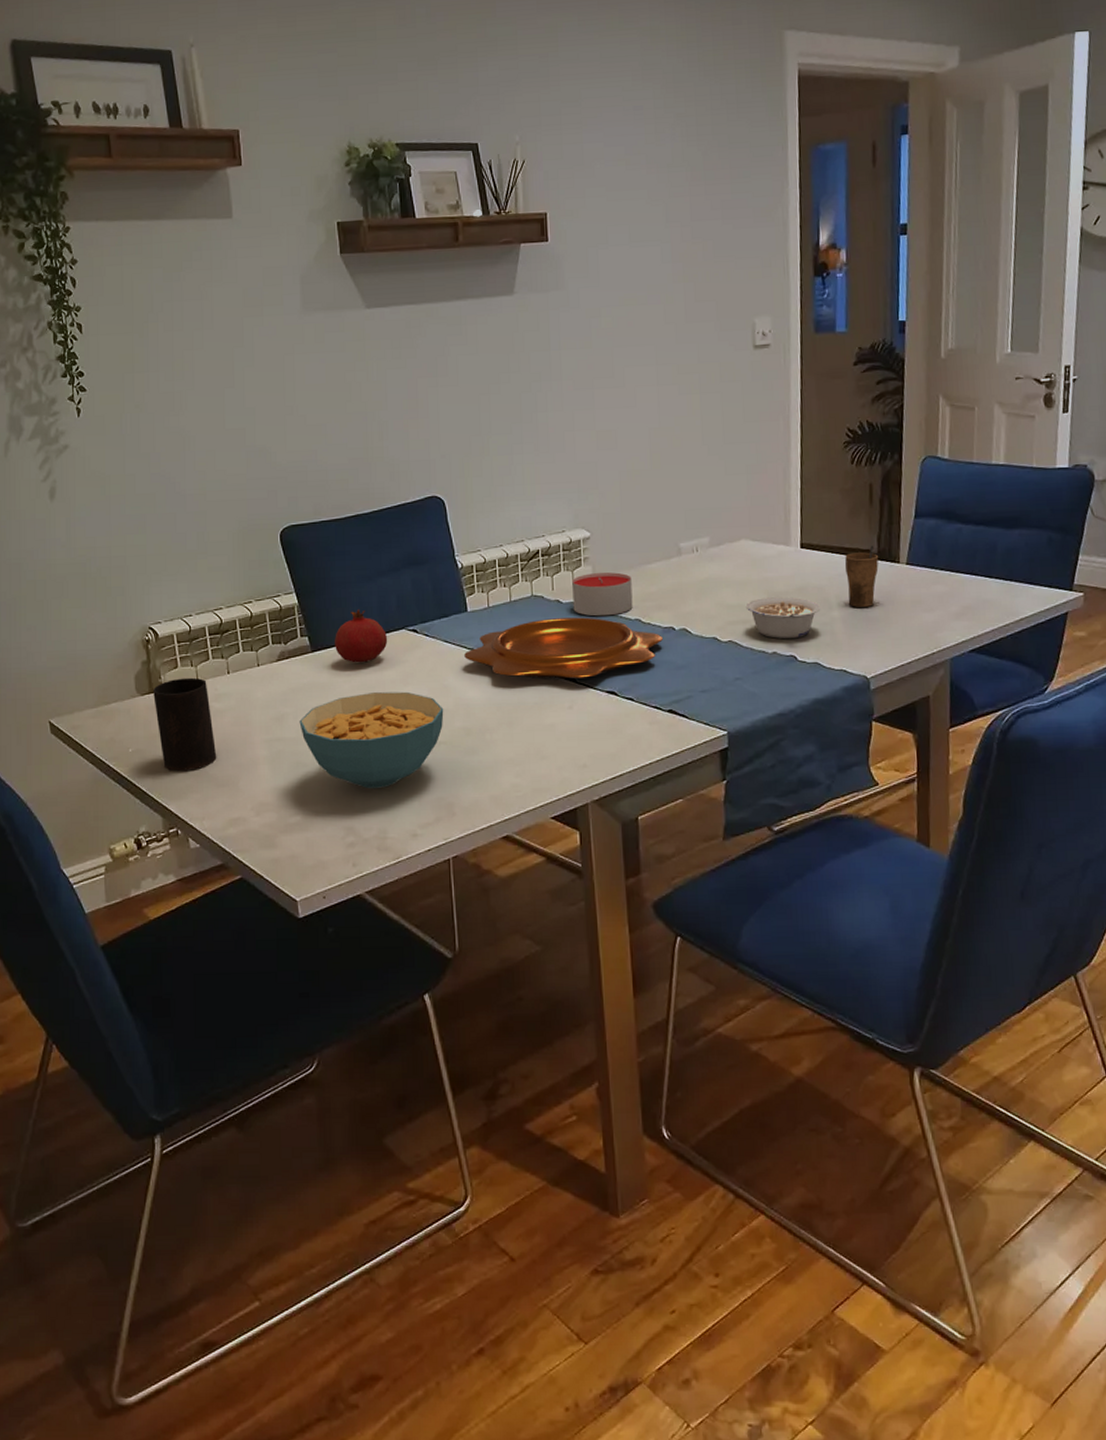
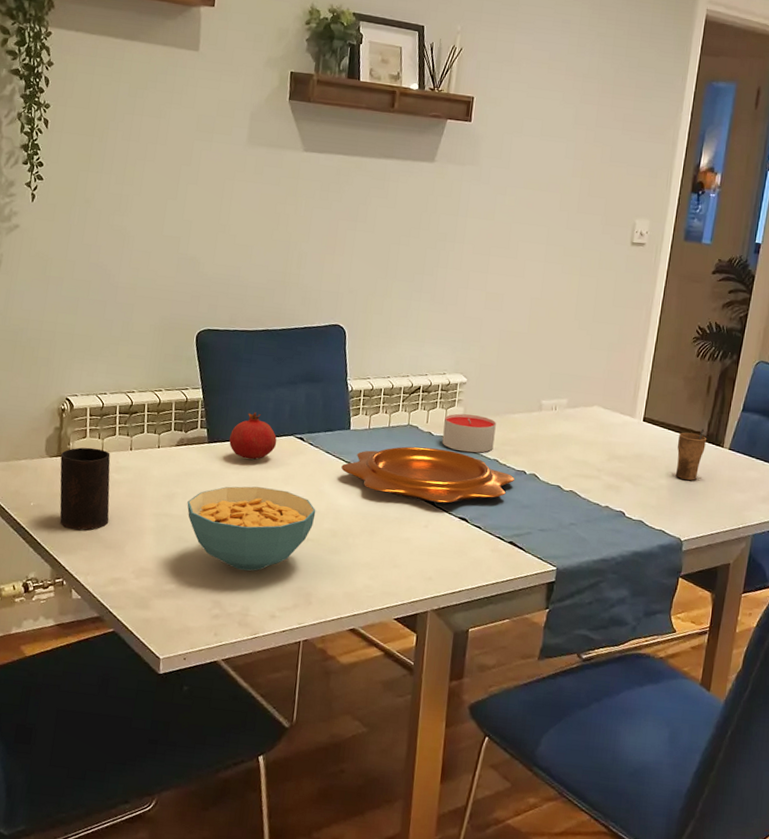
legume: present [745,597,821,639] -> none [589,458,652,497]

